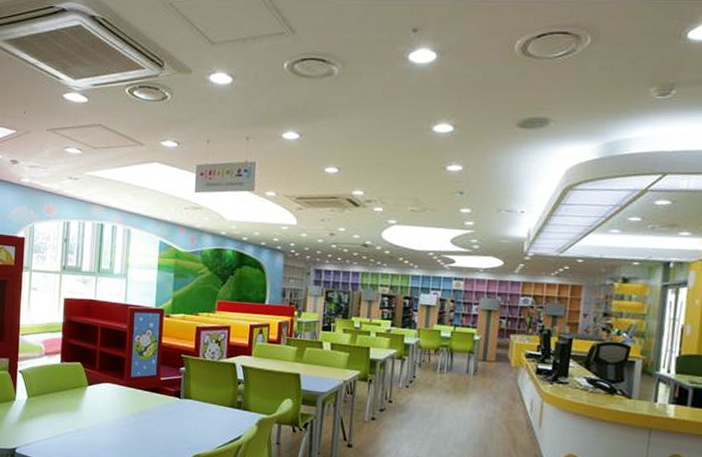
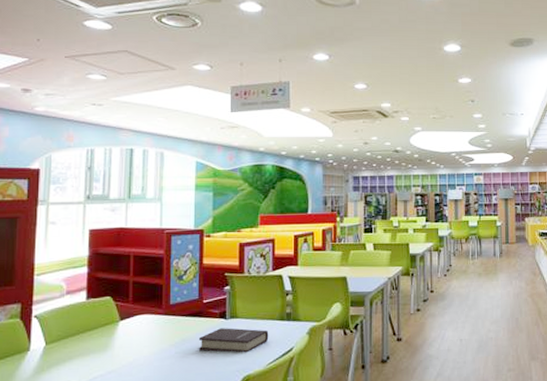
book: none [154,406,219,434] -> present [198,328,269,353]

